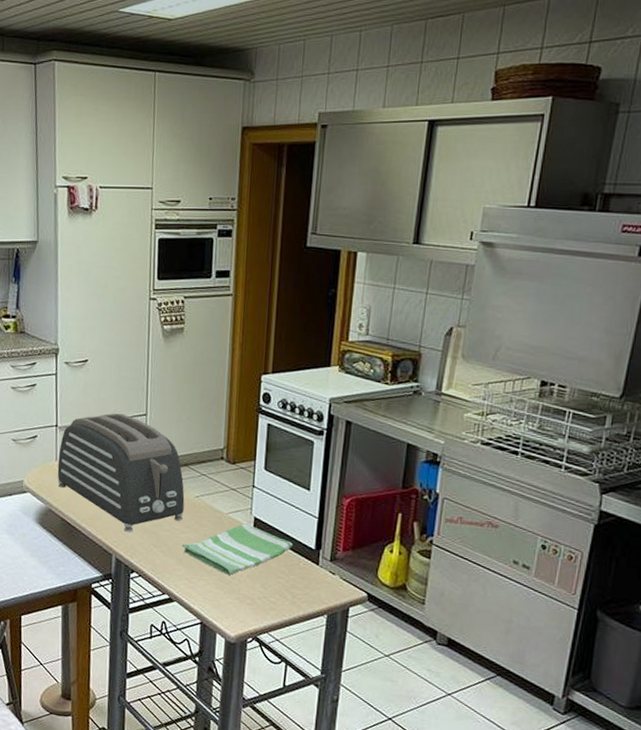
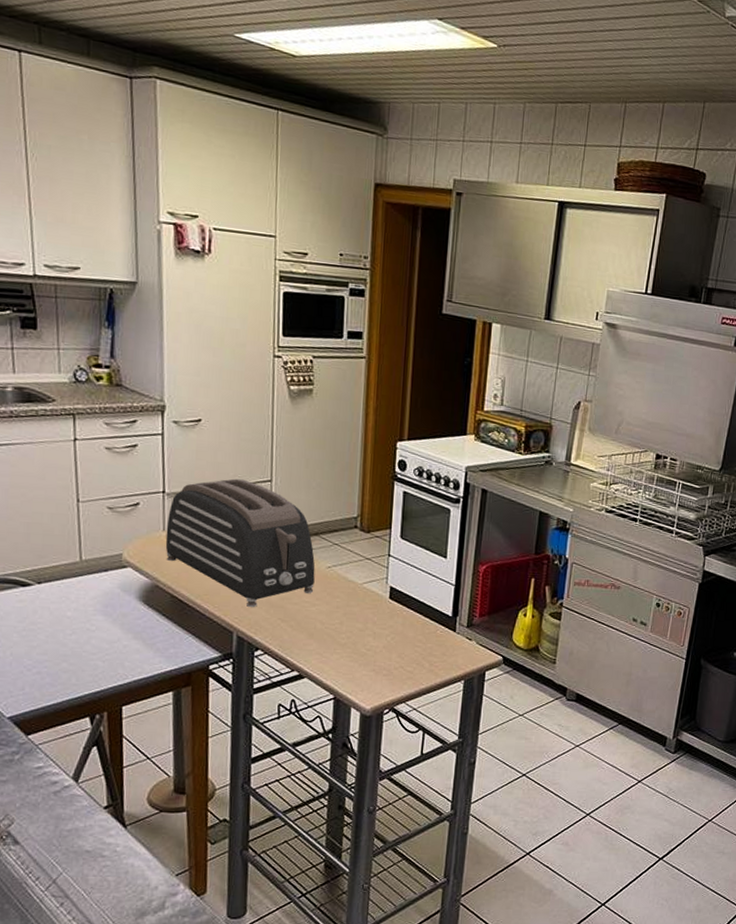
dish towel: present [182,523,293,575] -> none [313,593,430,647]

